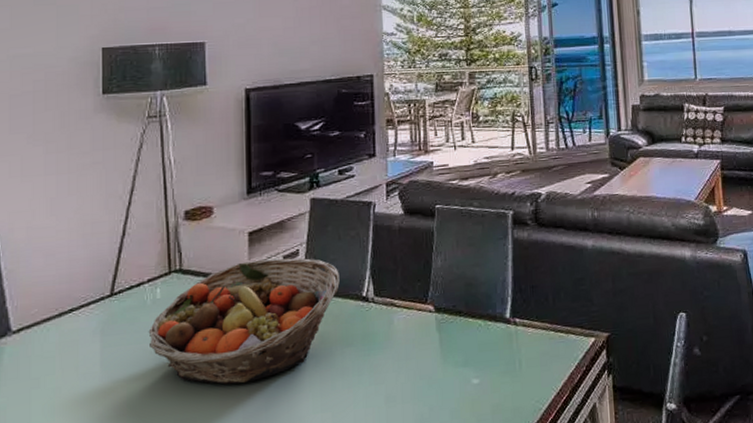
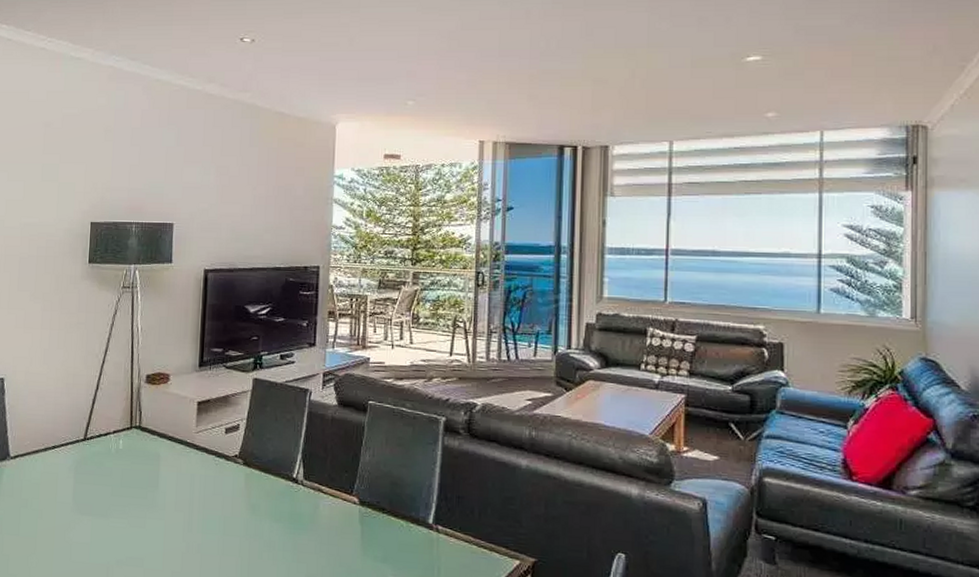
fruit basket: present [148,258,340,385] -> none [111,428,274,537]

